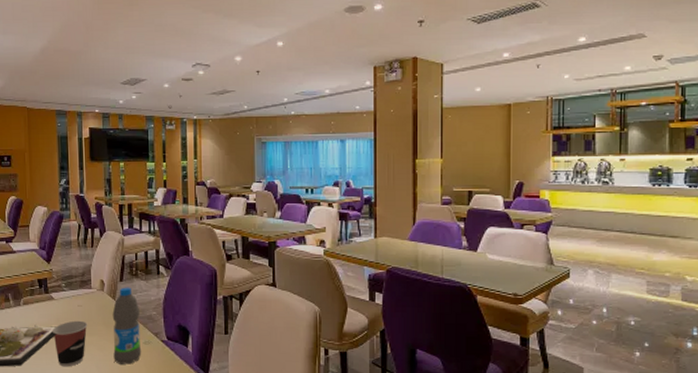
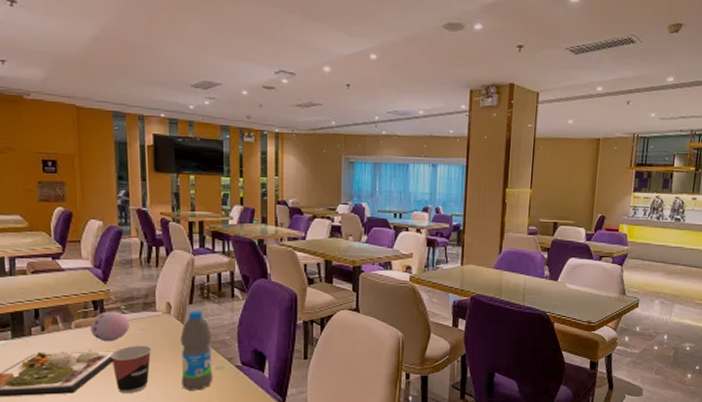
decorative egg: none [36,289,69,318] -> present [90,311,130,342]

